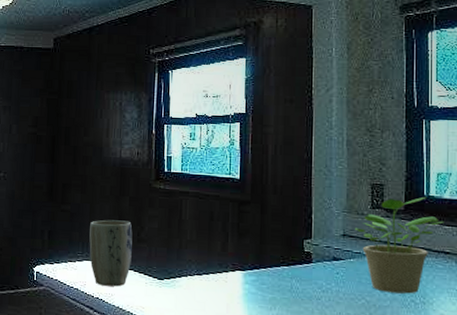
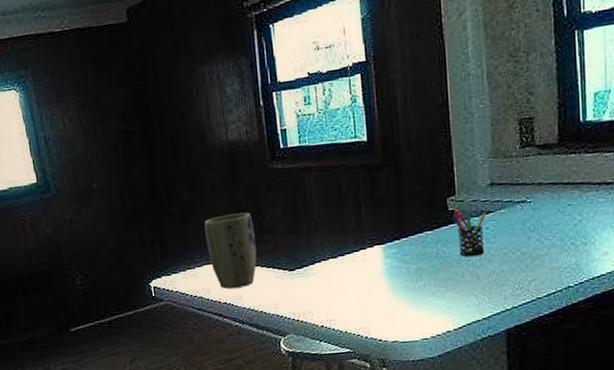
pen holder: none [306,252,337,297] -> present [451,209,486,257]
potted plant: present [354,196,444,294] -> none [503,123,604,240]

